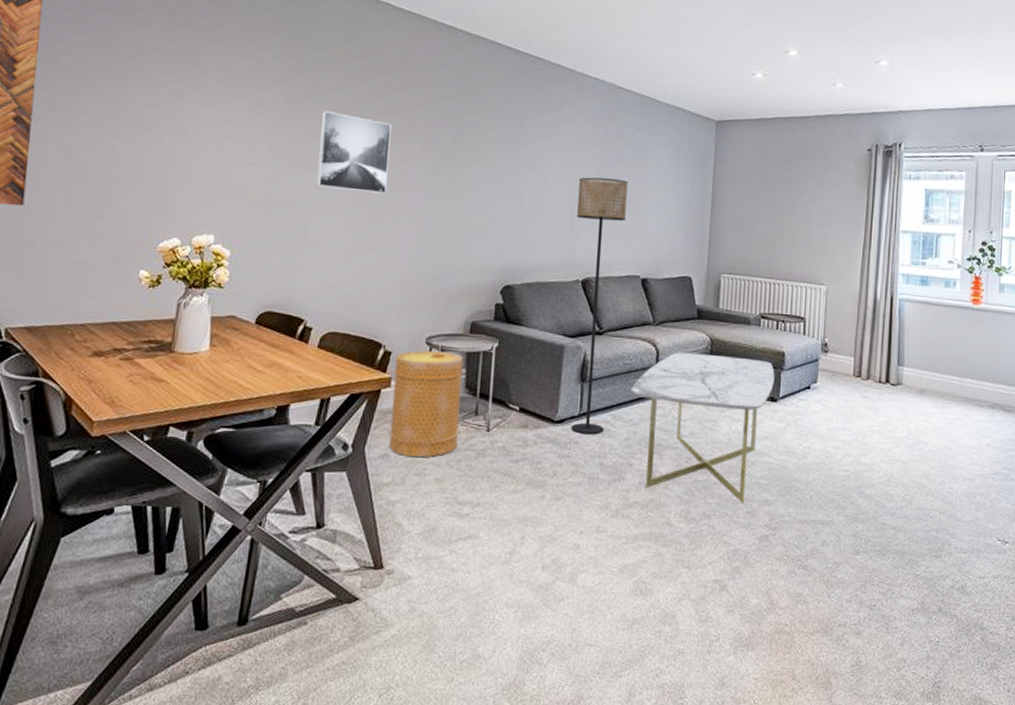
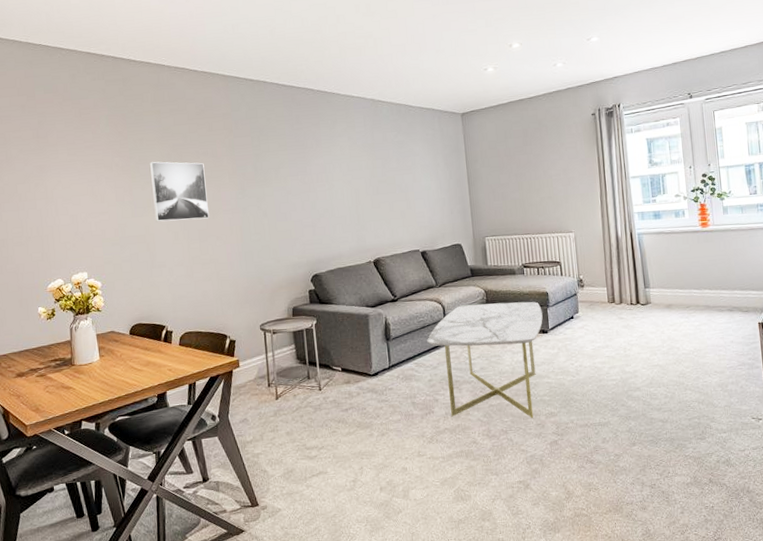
basket: present [389,350,464,457] -> none [239,333,298,418]
floor lamp: present [571,177,628,435] -> none [357,175,411,382]

